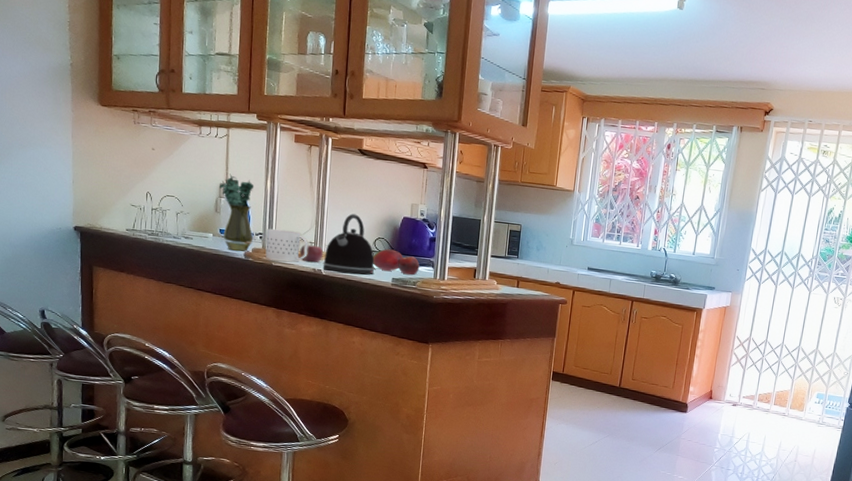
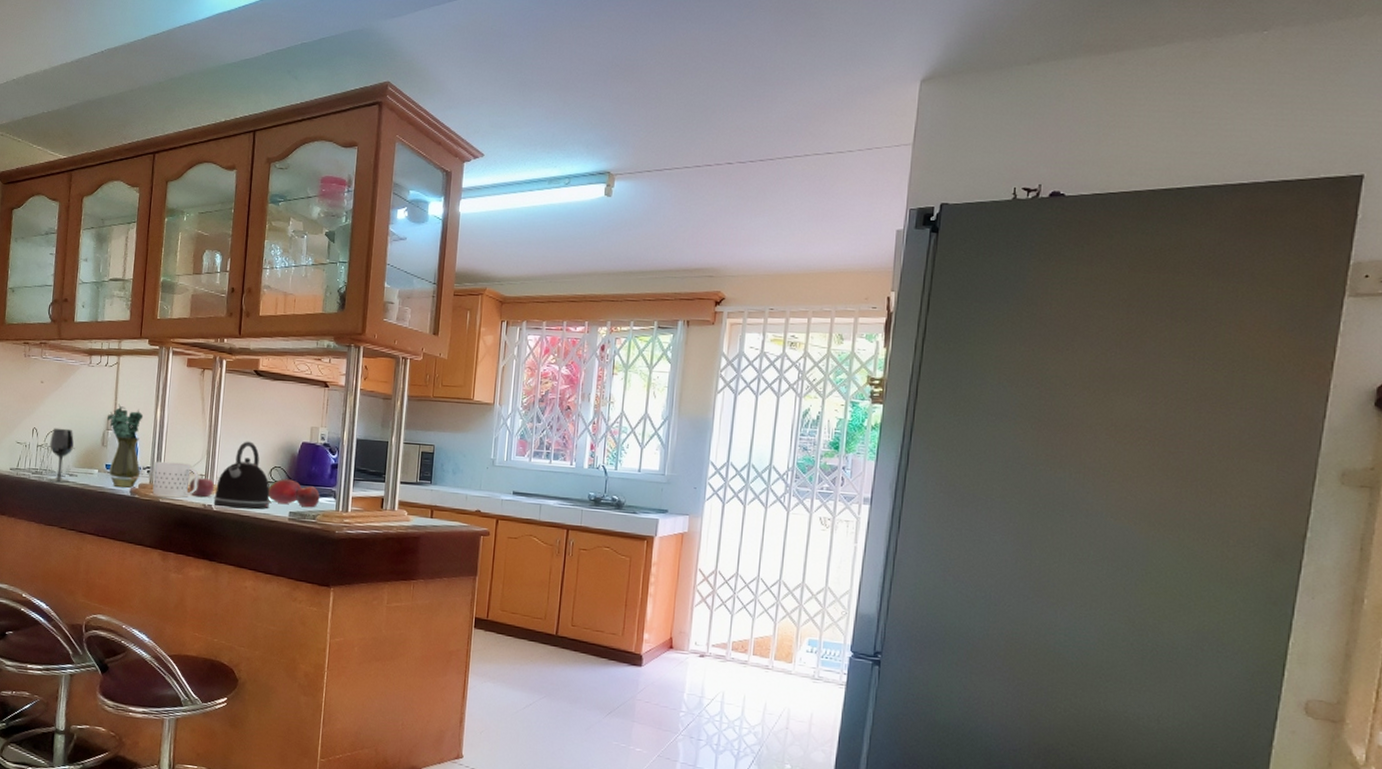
wine glass: none [164,193,188,245] -> present [48,428,74,483]

